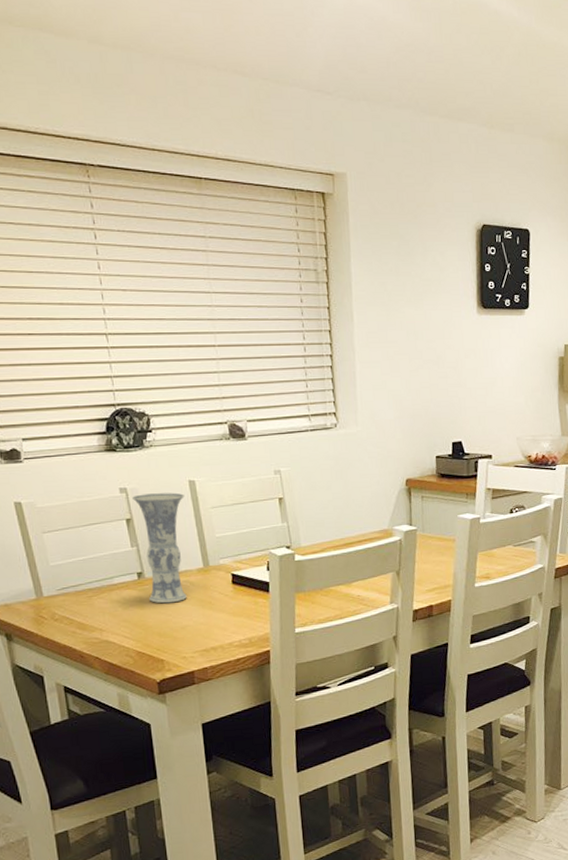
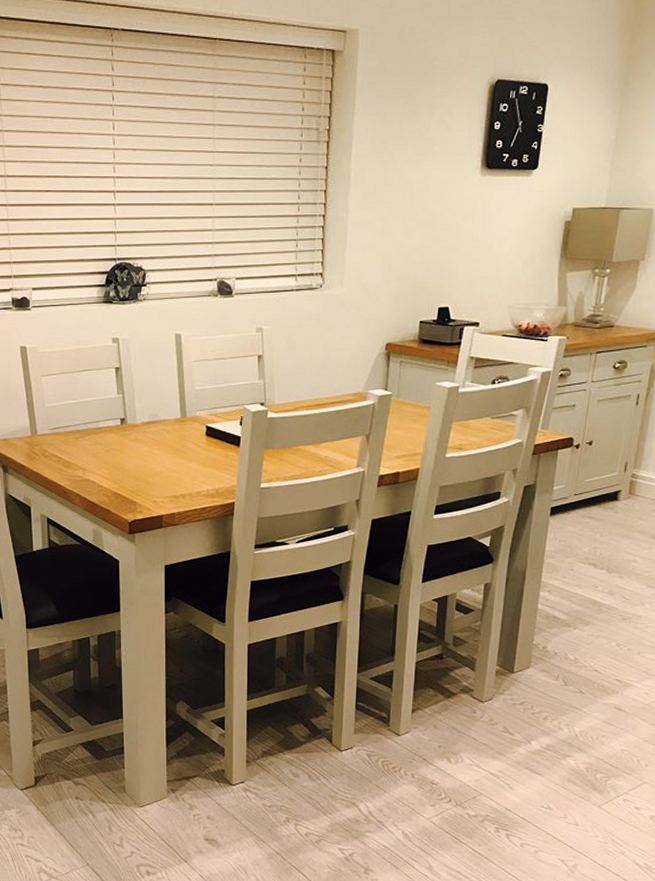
vase: present [132,492,187,604] -> none [123,345,170,450]

